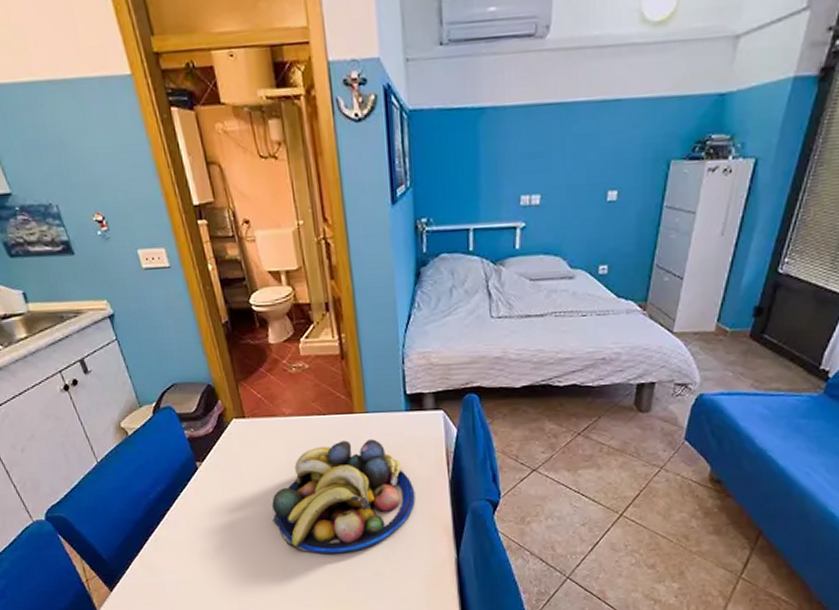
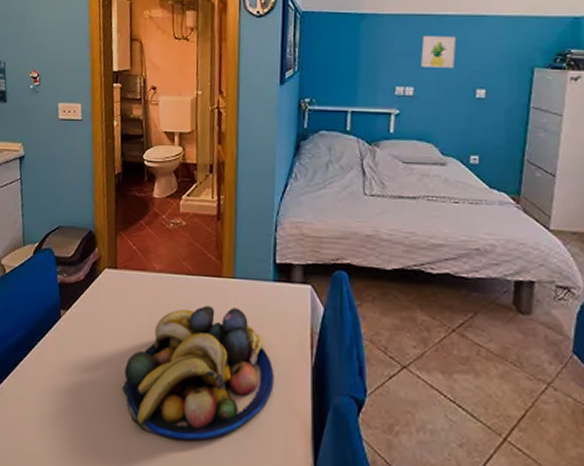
wall art: none [548,128,588,170] -> present [421,36,457,68]

